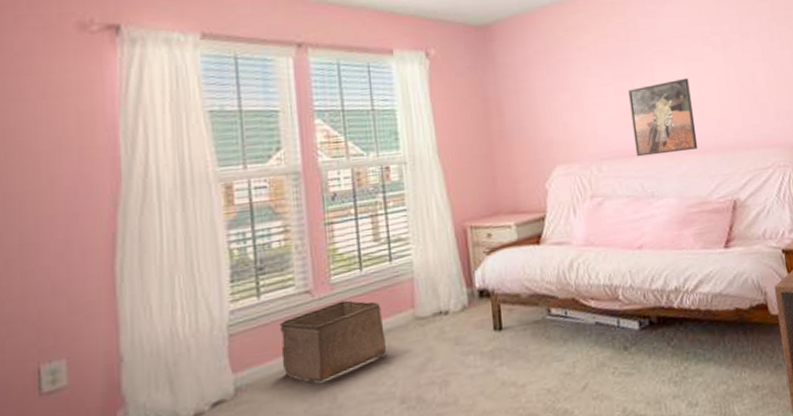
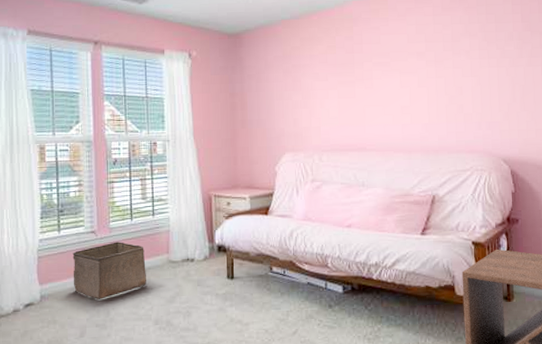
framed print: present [627,78,698,157] -> none [349,87,406,151]

